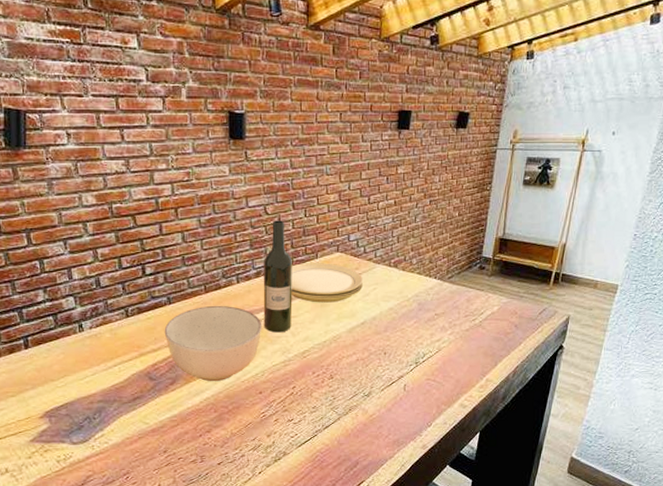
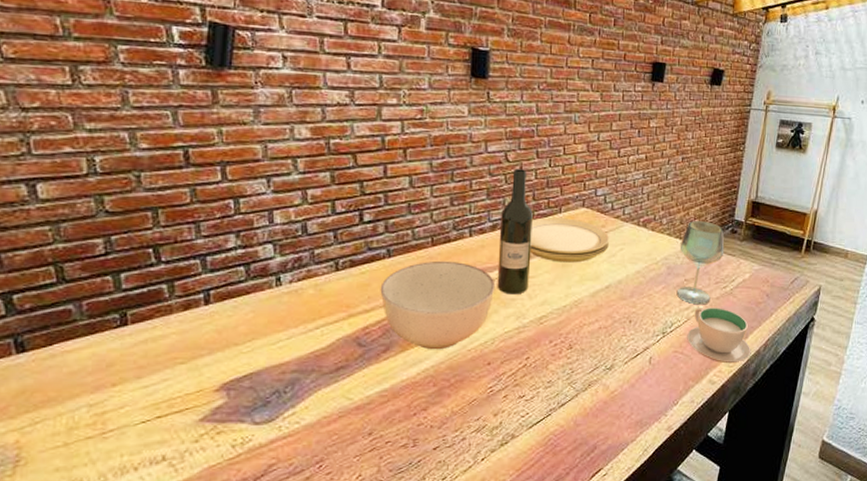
wine glass: none [428,259,473,337] -> present [676,221,725,305]
cup: none [439,339,501,389] -> present [687,308,751,364]

